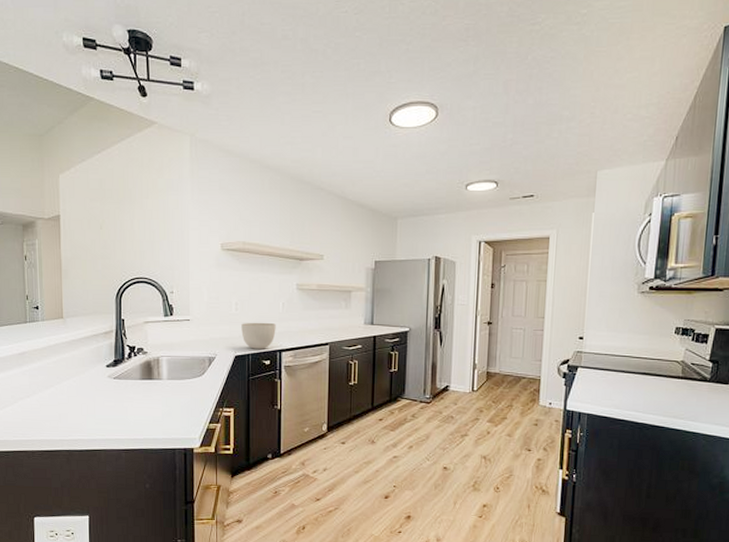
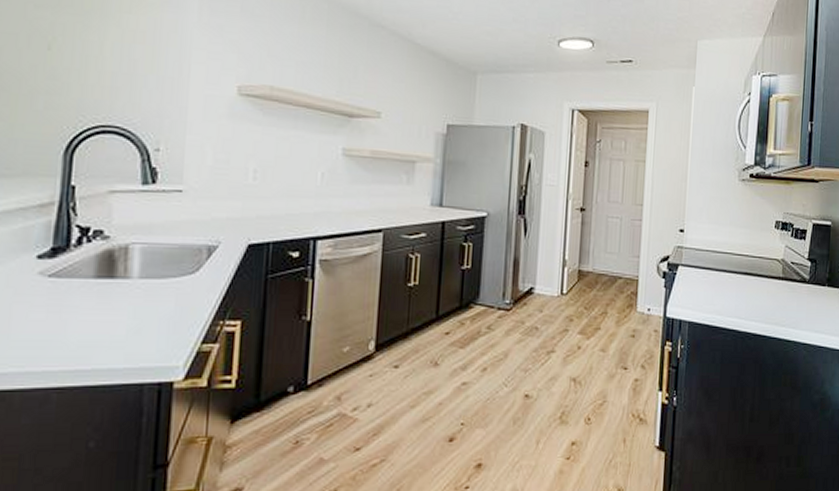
bowl: present [241,322,276,349] -> none [260,197,311,236]

